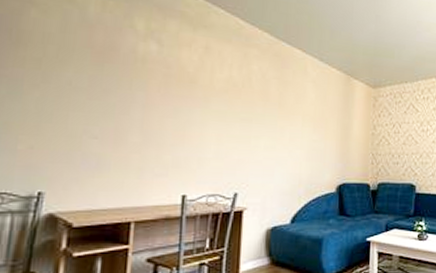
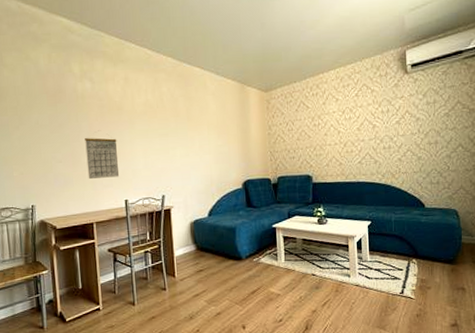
calendar: none [133,112,183,165] -> present [85,138,120,179]

